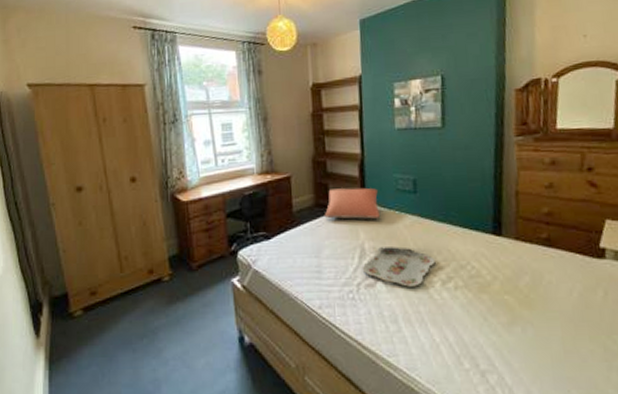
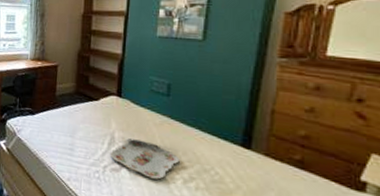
pillow: present [324,187,379,220] -> none [82,81,133,113]

